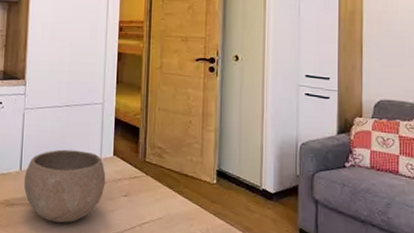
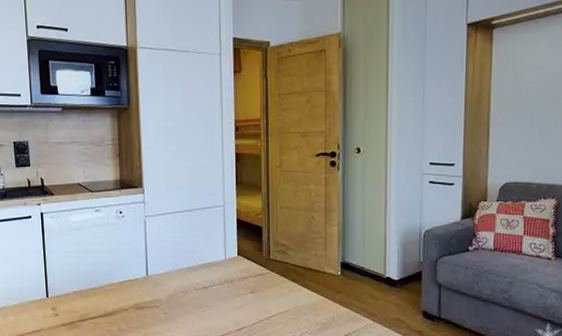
bowl: present [23,149,106,223] -> none [151,253,232,321]

